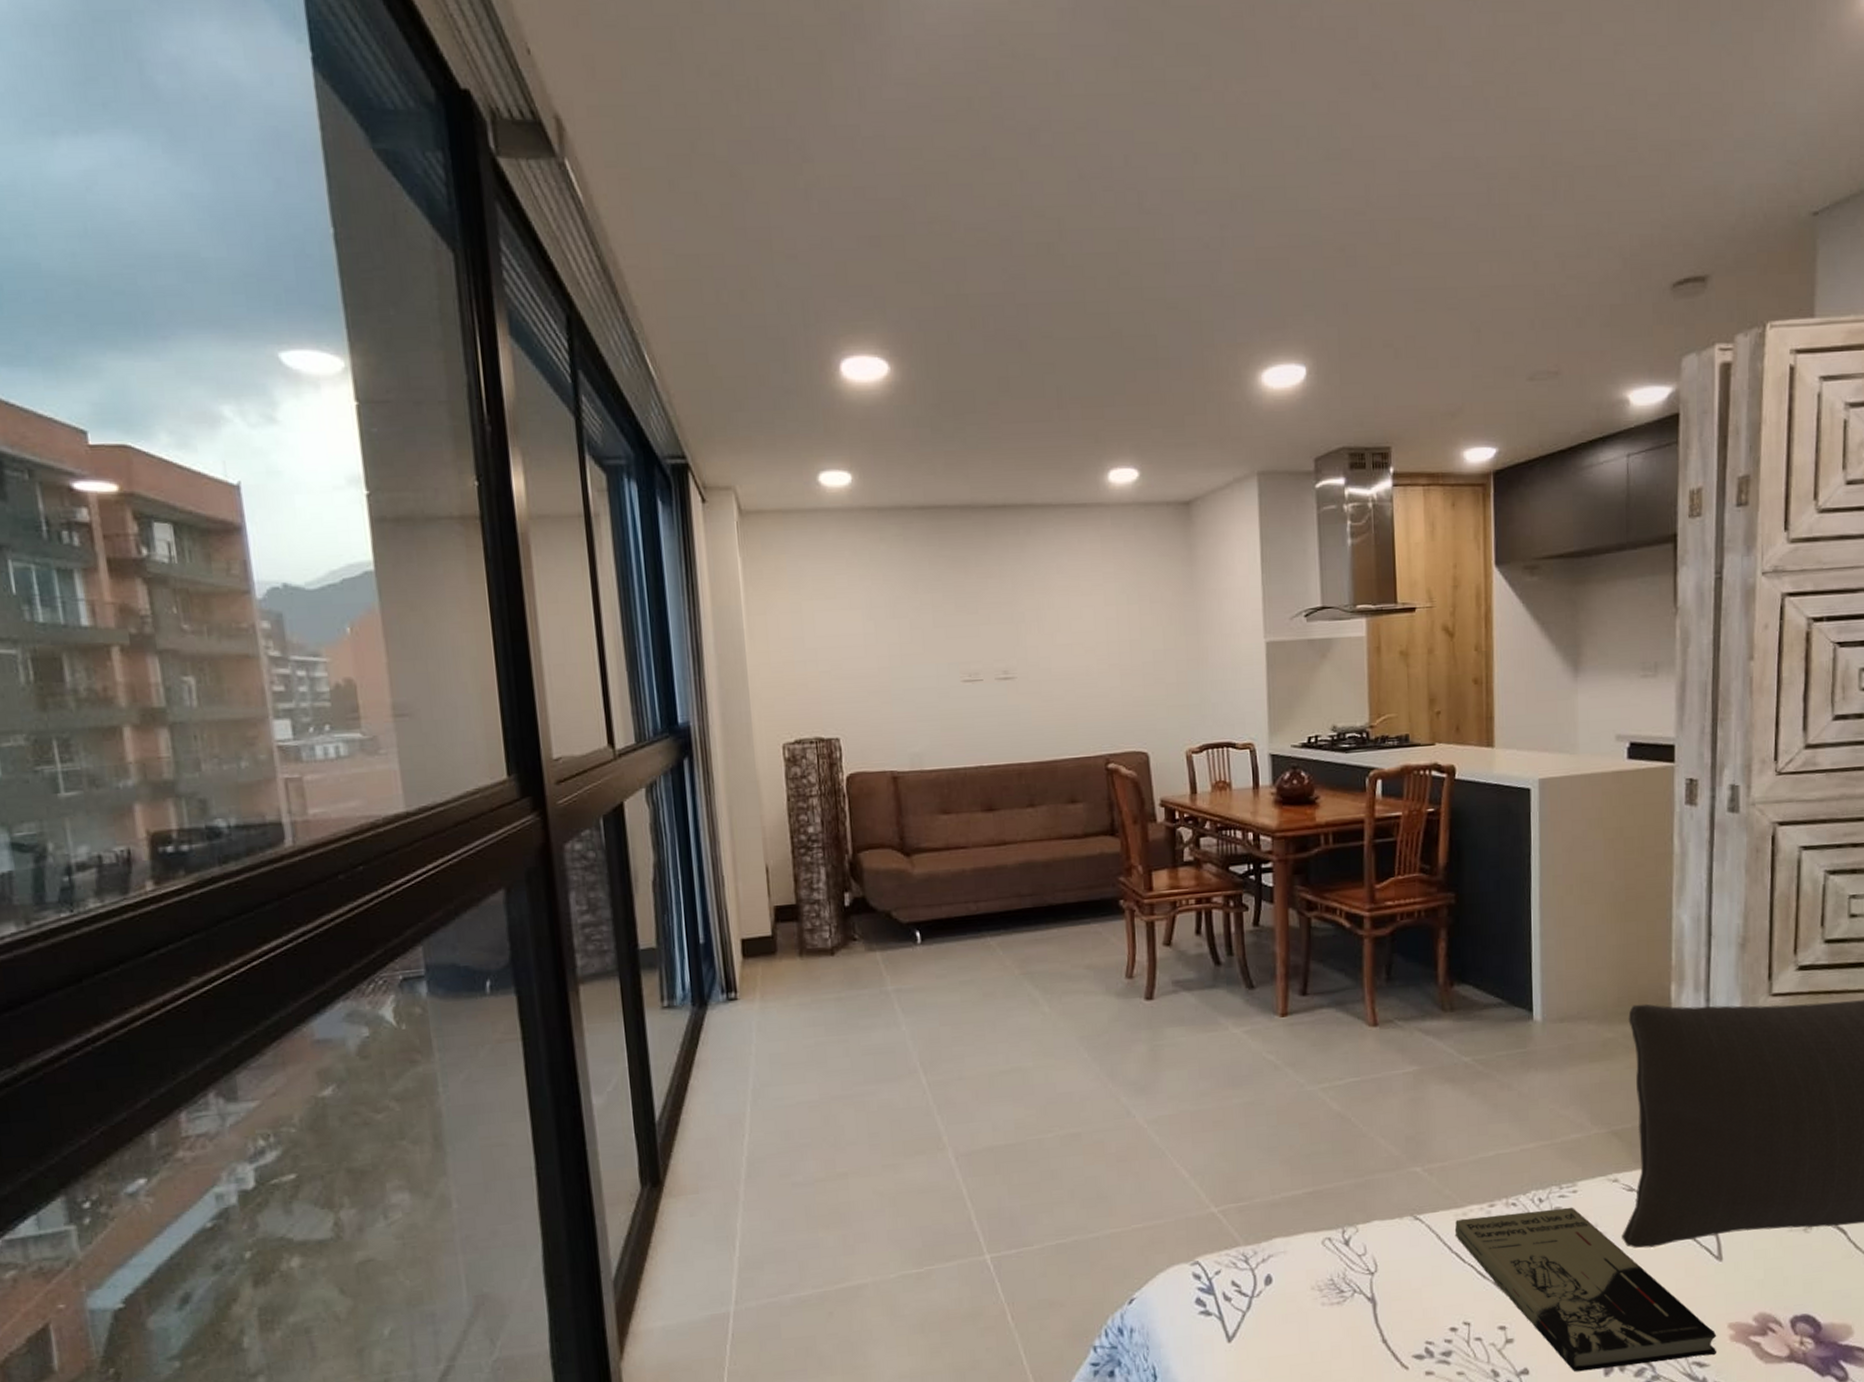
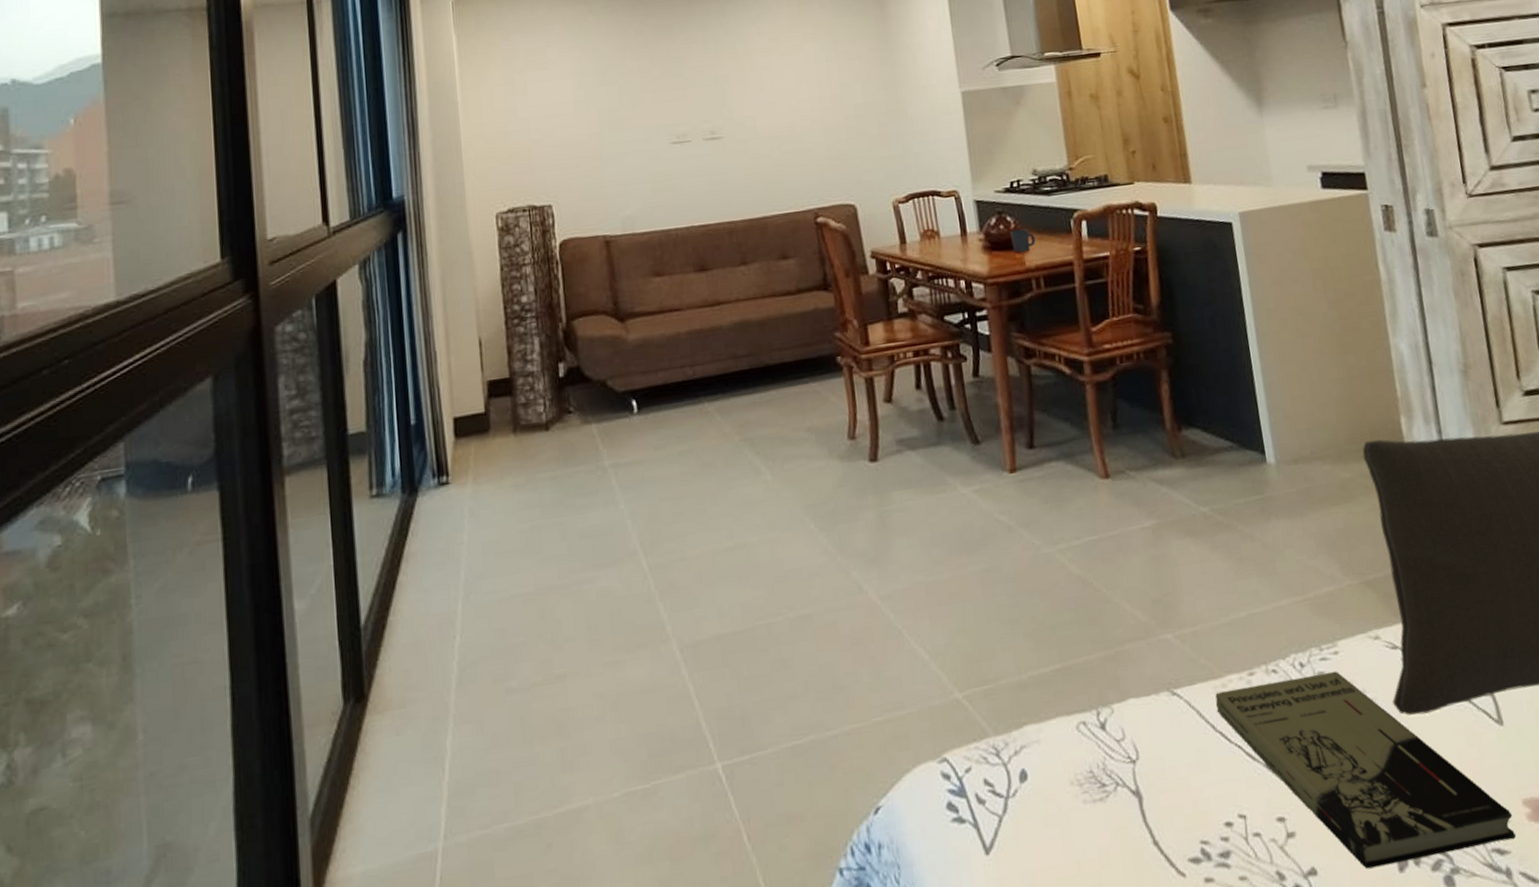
mug: none [1302,784,1329,809] -> present [1009,228,1036,254]

